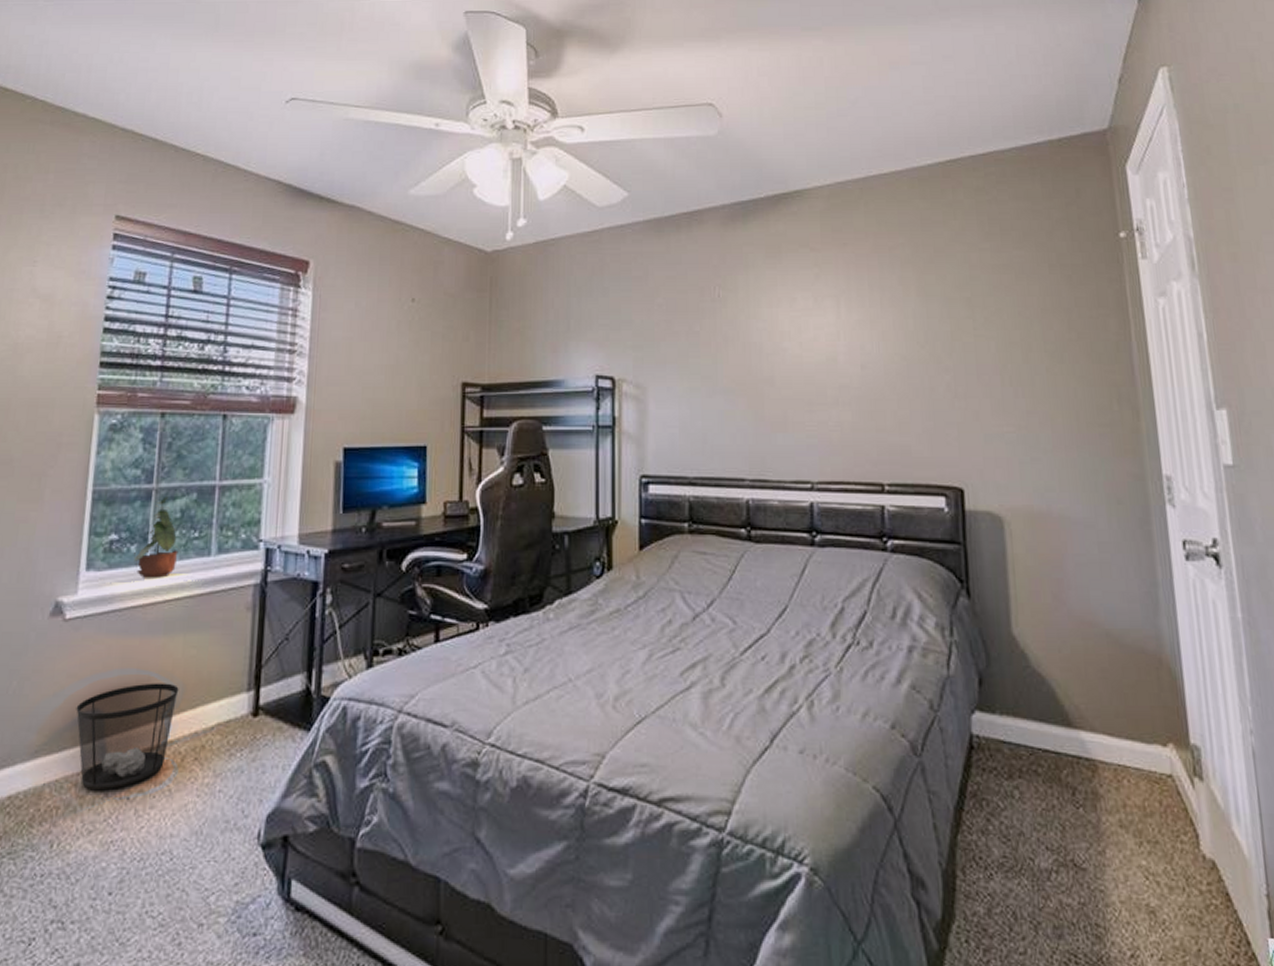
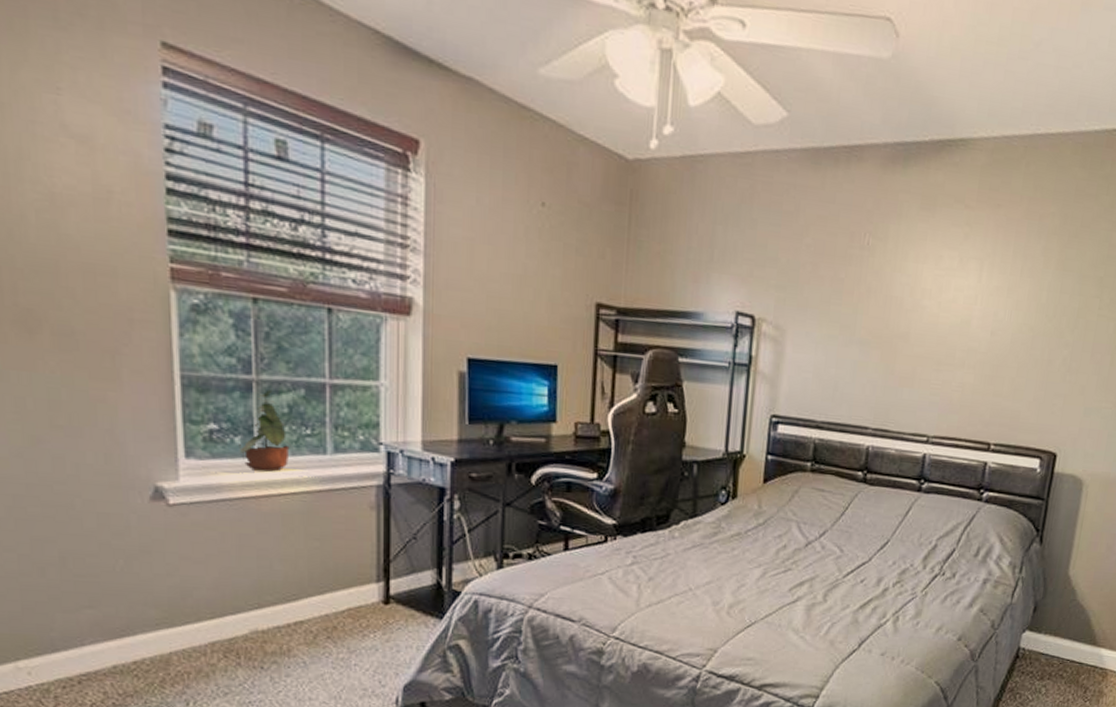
waste bin: present [76,683,179,791] -> none [194,569,304,660]

